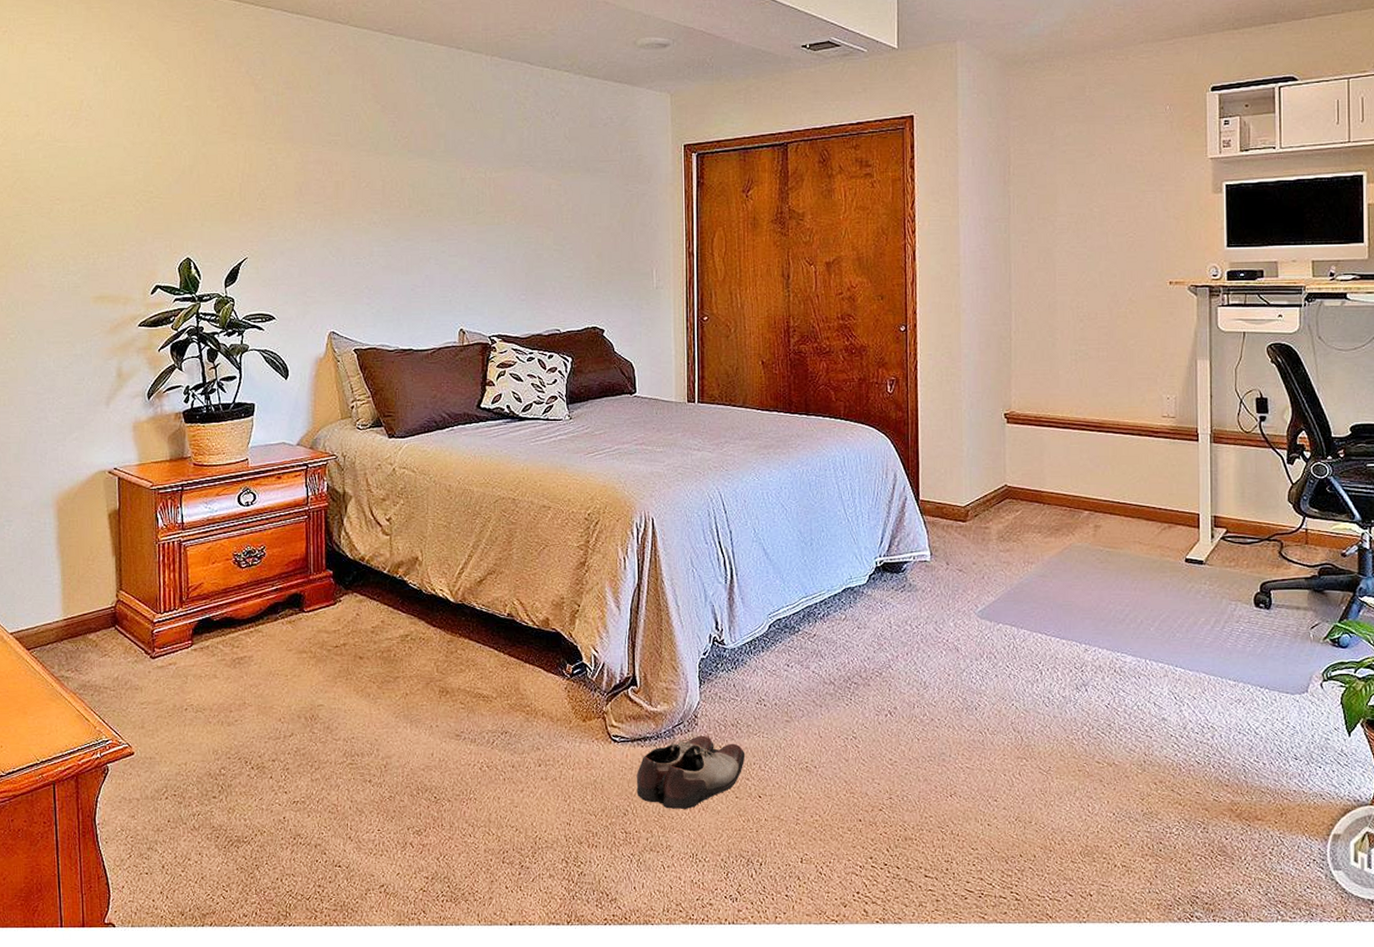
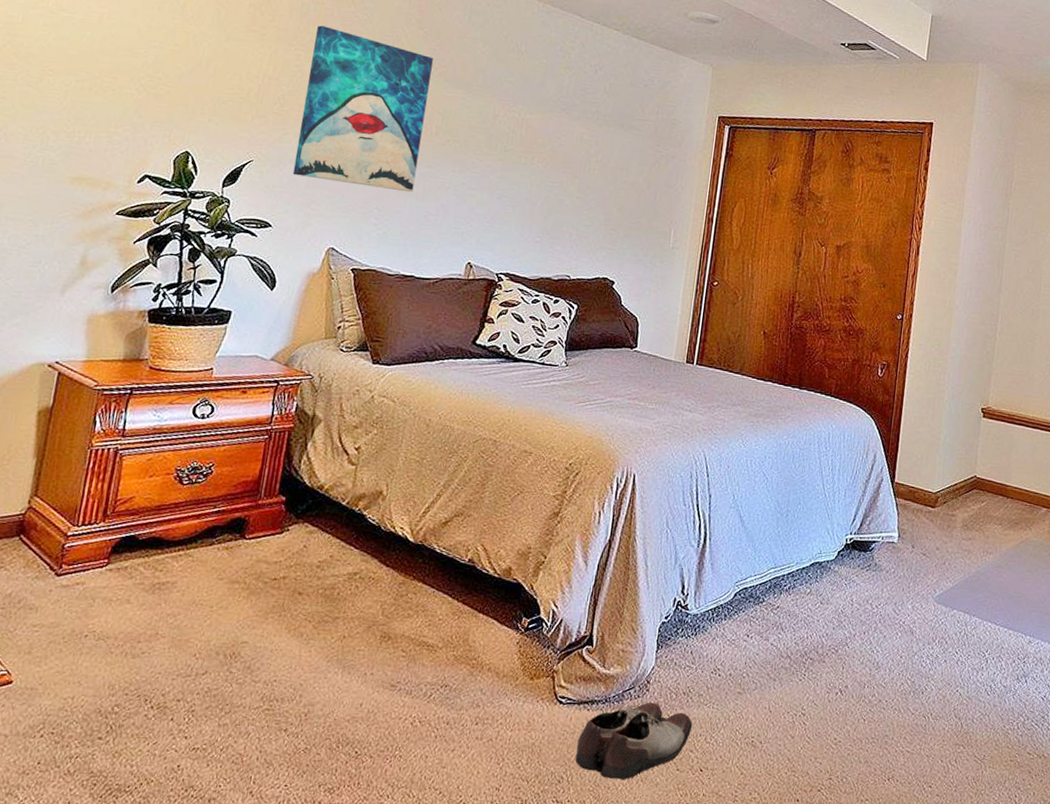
wall art: none [281,116,397,268] -> present [292,25,433,193]

